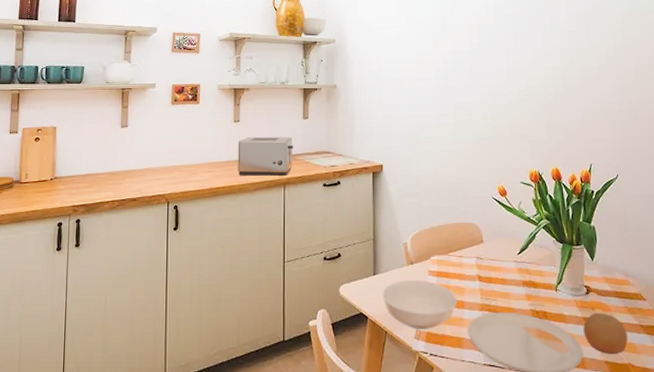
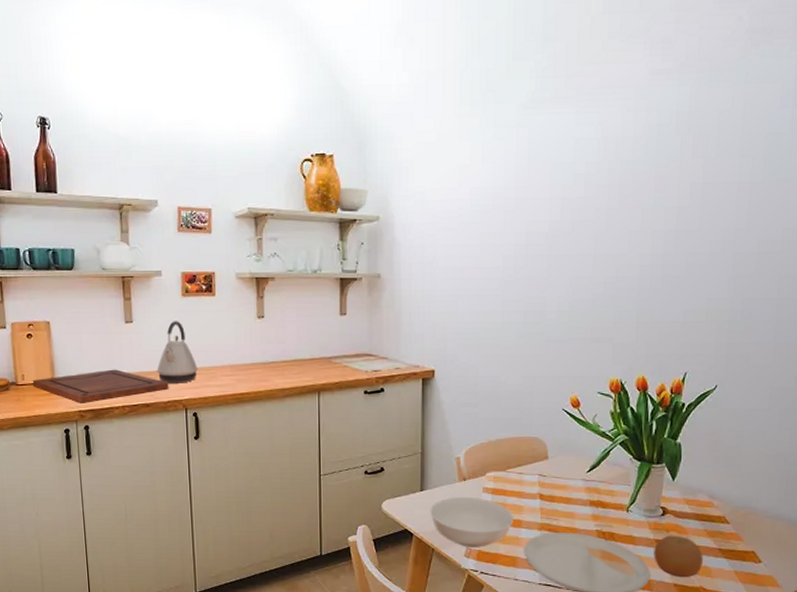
cutting board: none [34,168,154,199] -> present [32,369,169,403]
kettle: none [145,125,181,180] -> present [157,321,198,383]
toaster: present [238,136,293,176] -> none [263,335,329,381]

